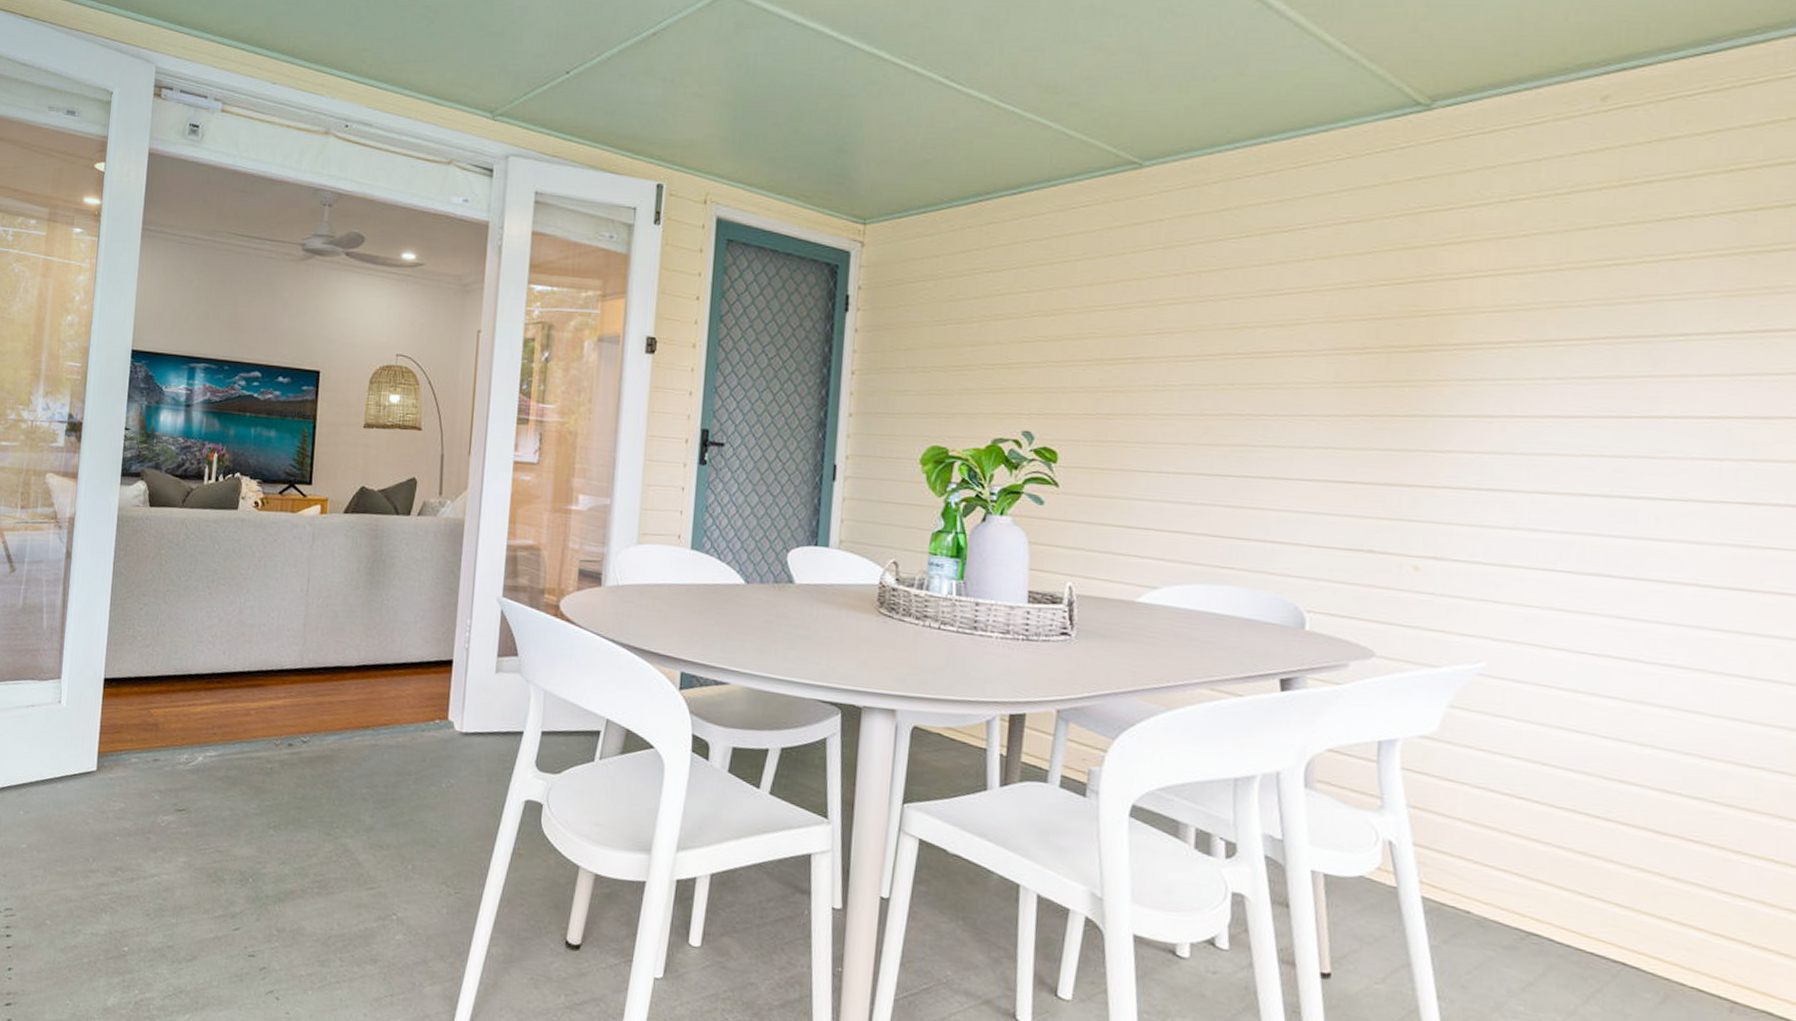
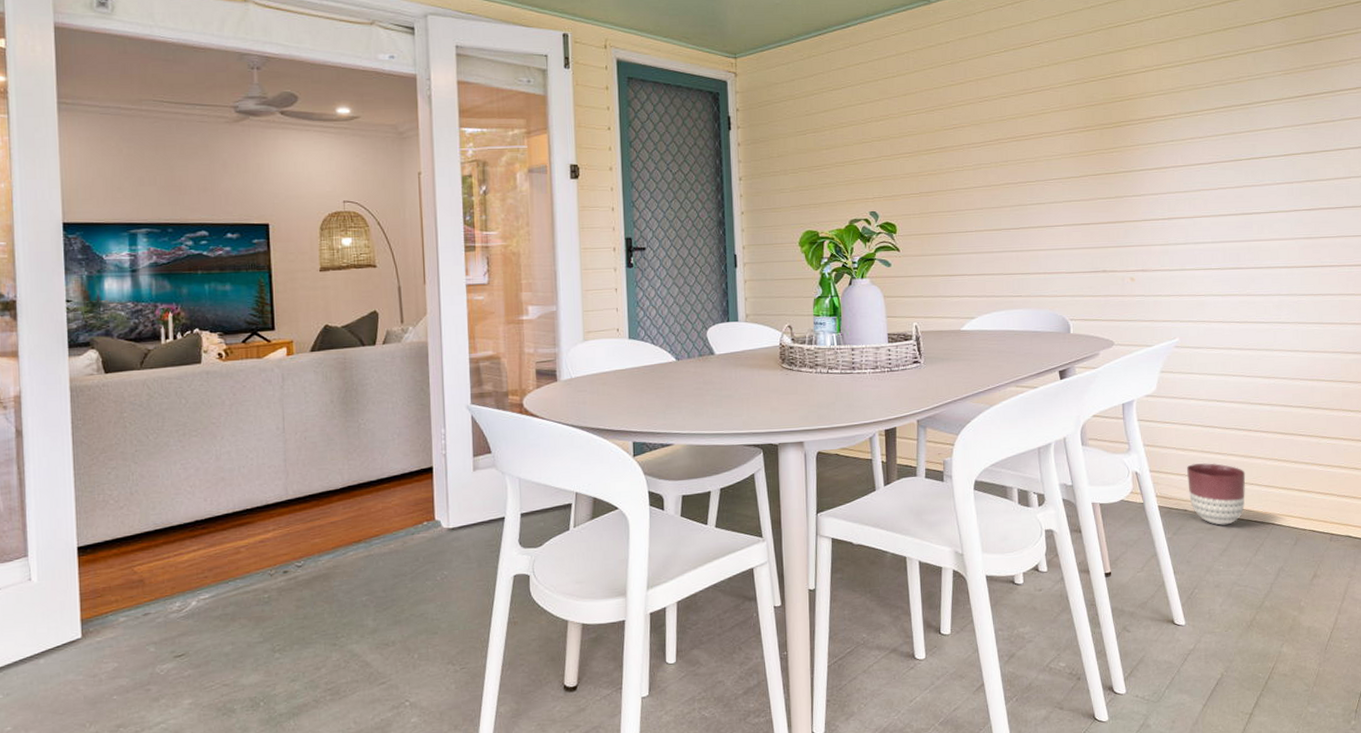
planter: none [1475,847,1582,949] -> present [1186,463,1246,525]

